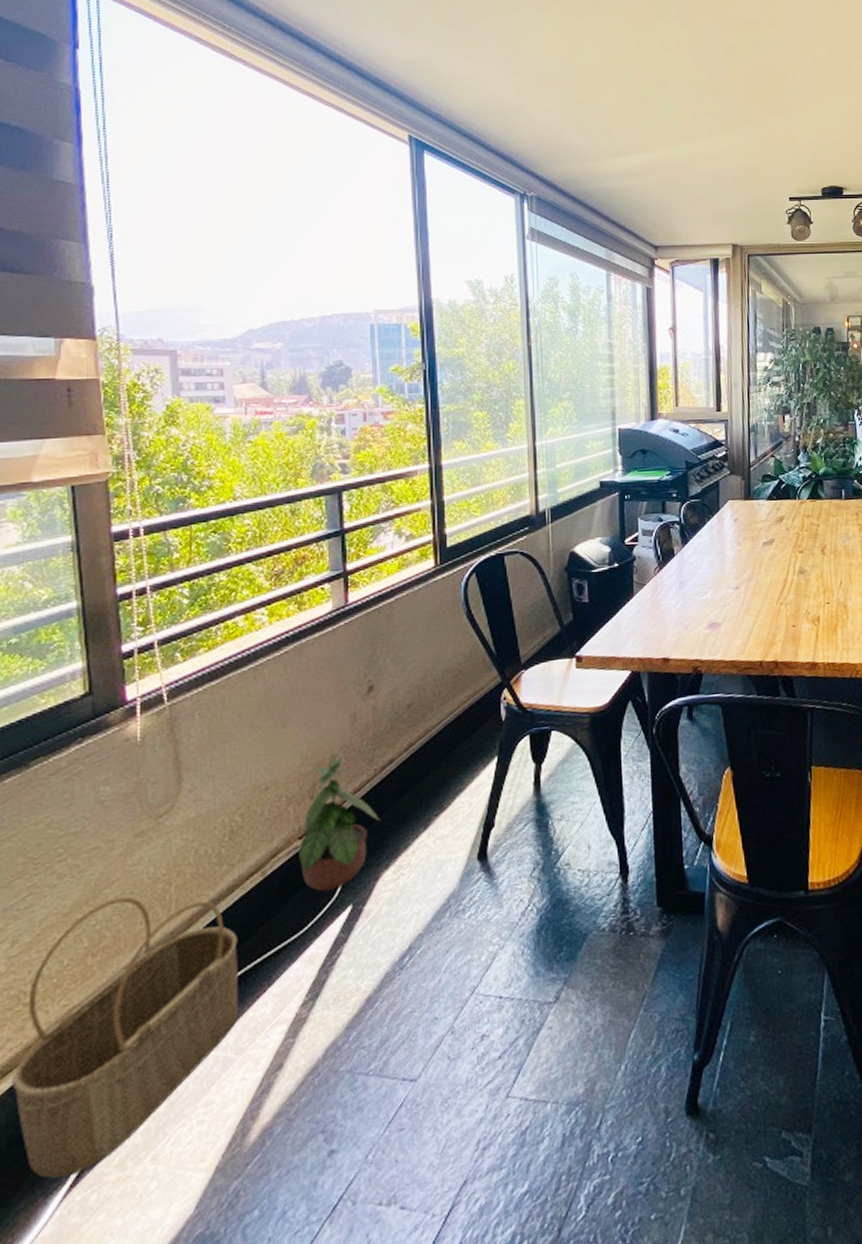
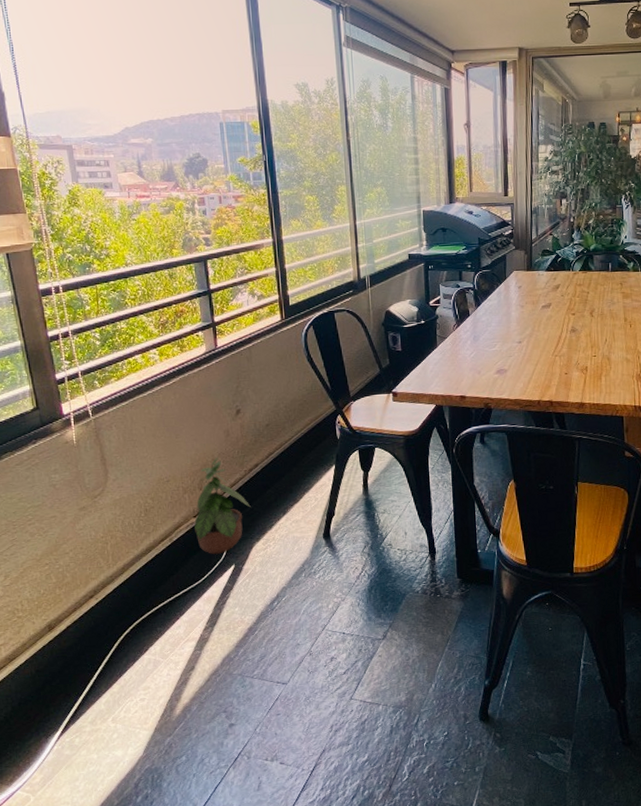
wicker basket: present [11,897,239,1179] -> none [16,551,162,726]

